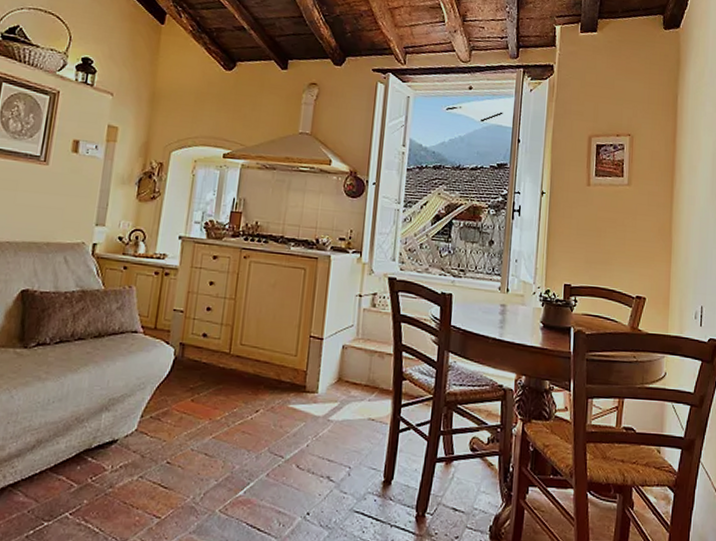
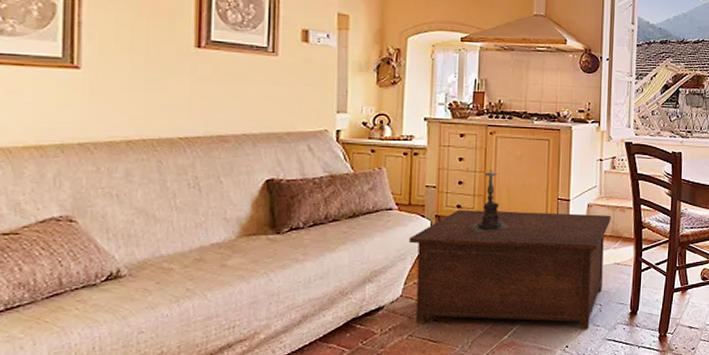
cabinet: none [147,338,368,496] -> present [409,209,611,330]
candle holder: none [214,297,256,368] -> present [469,169,510,234]

